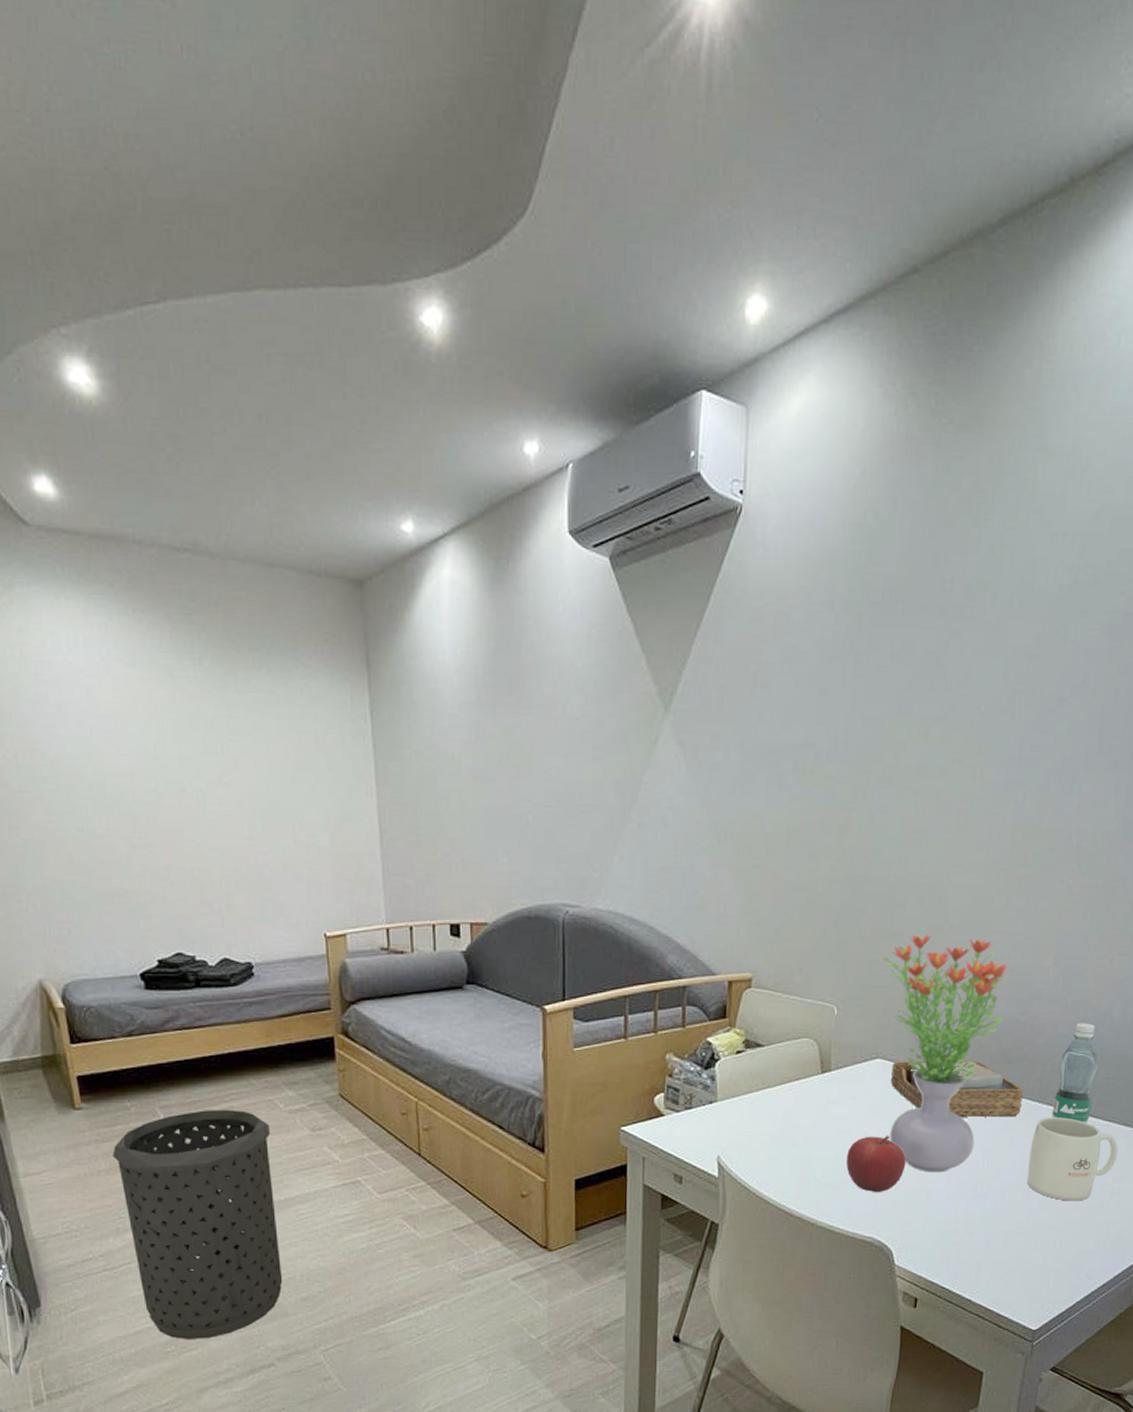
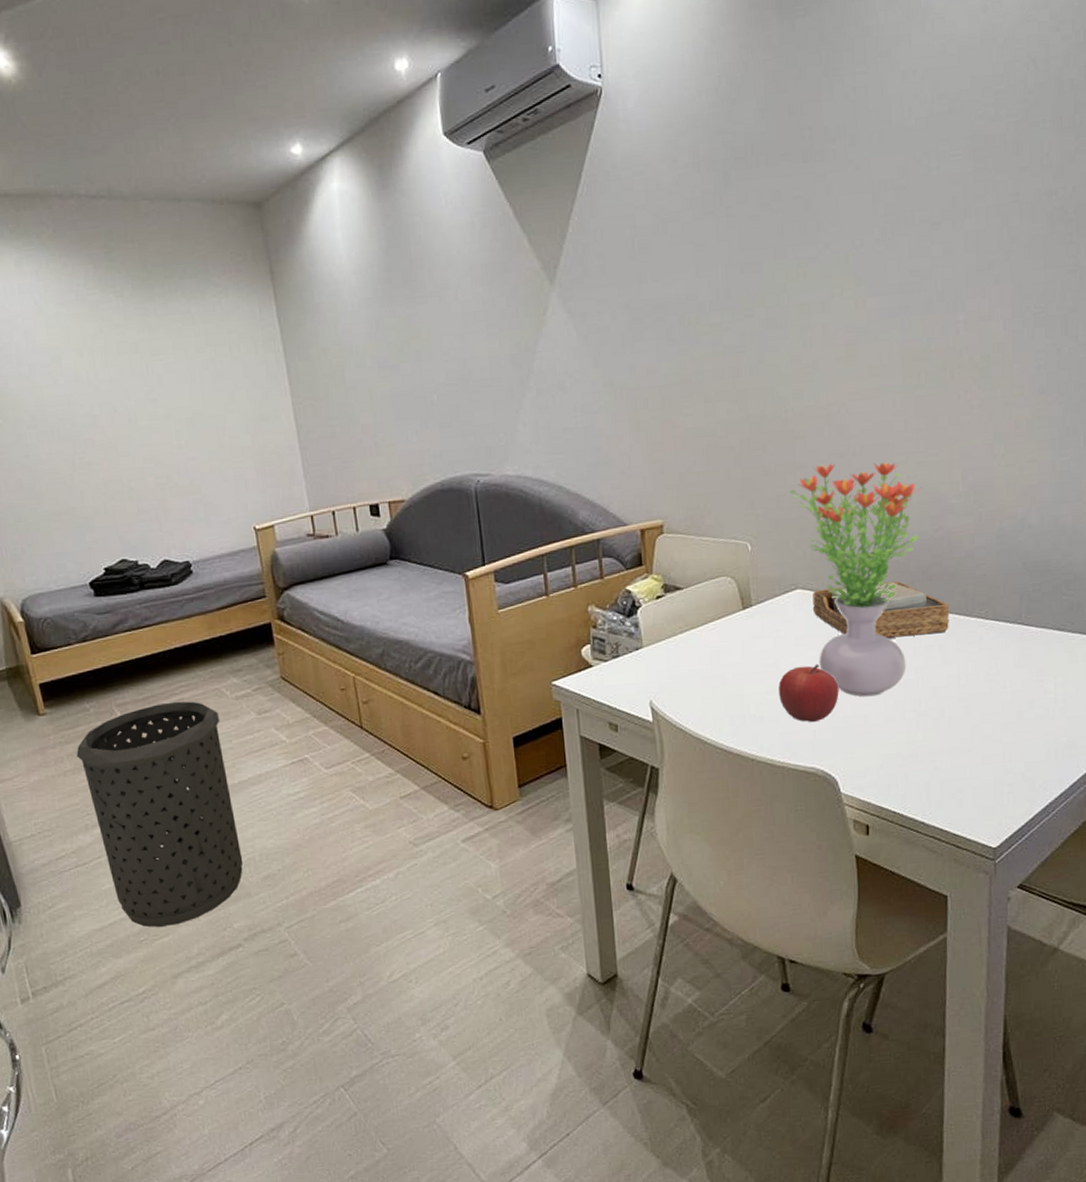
mug: present [1027,1117,1118,1201] -> none [964,628,1056,713]
bottle: present [1051,1023,1100,1124] -> none [981,532,1023,633]

